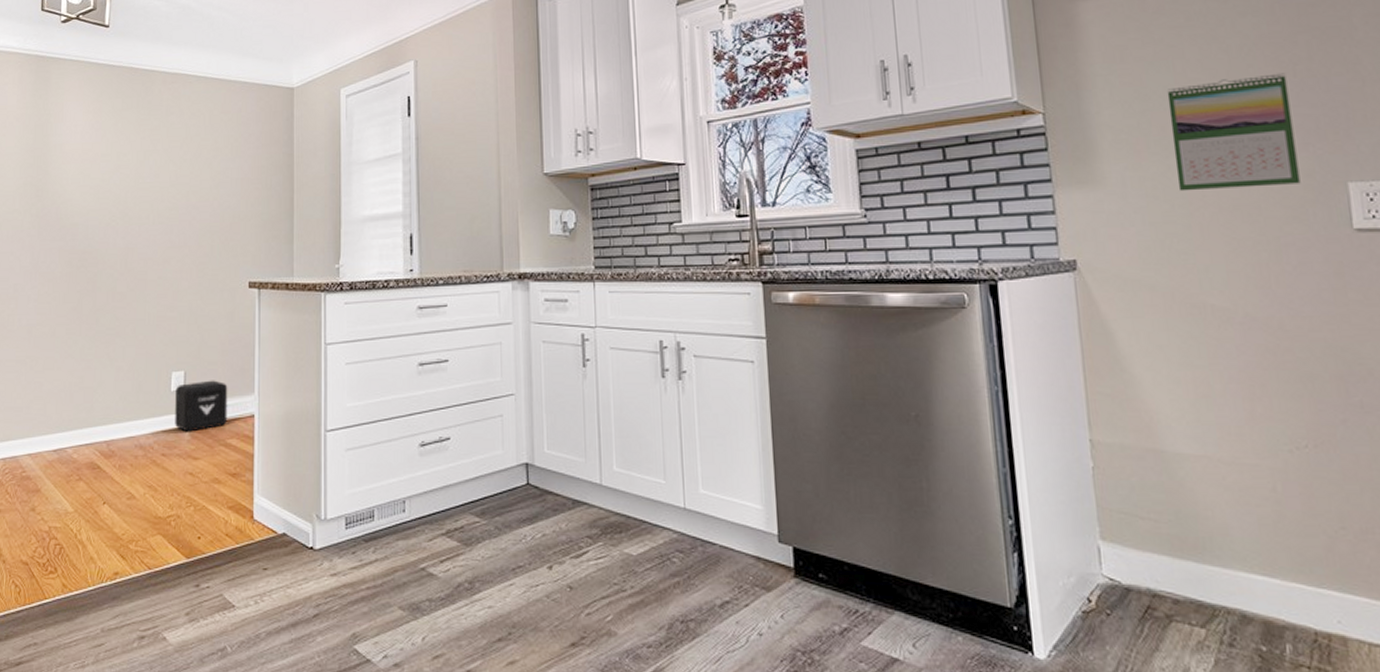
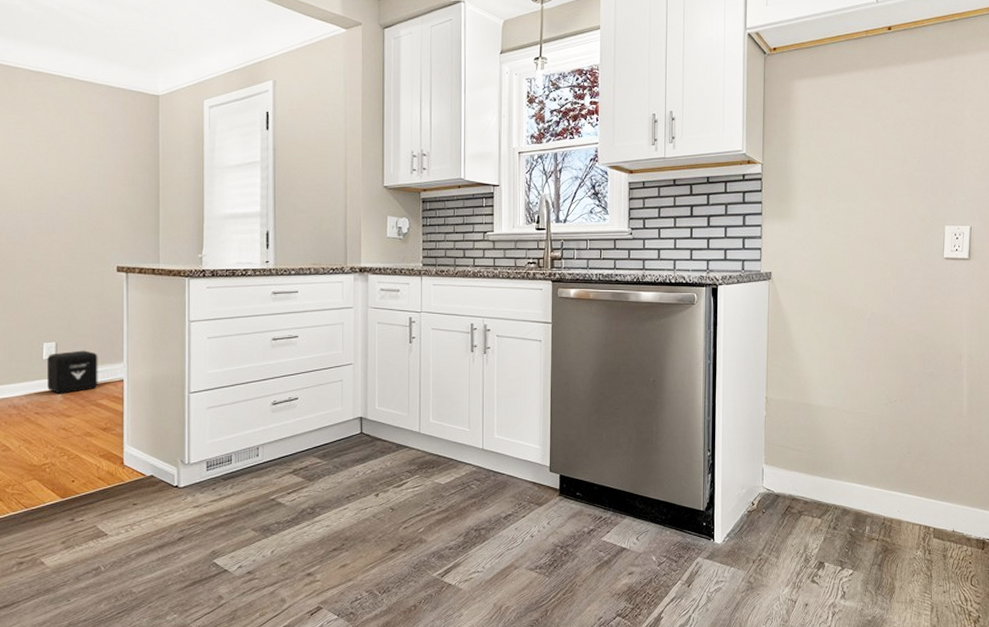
calendar: present [1167,73,1301,192] -> none [842,146,919,227]

